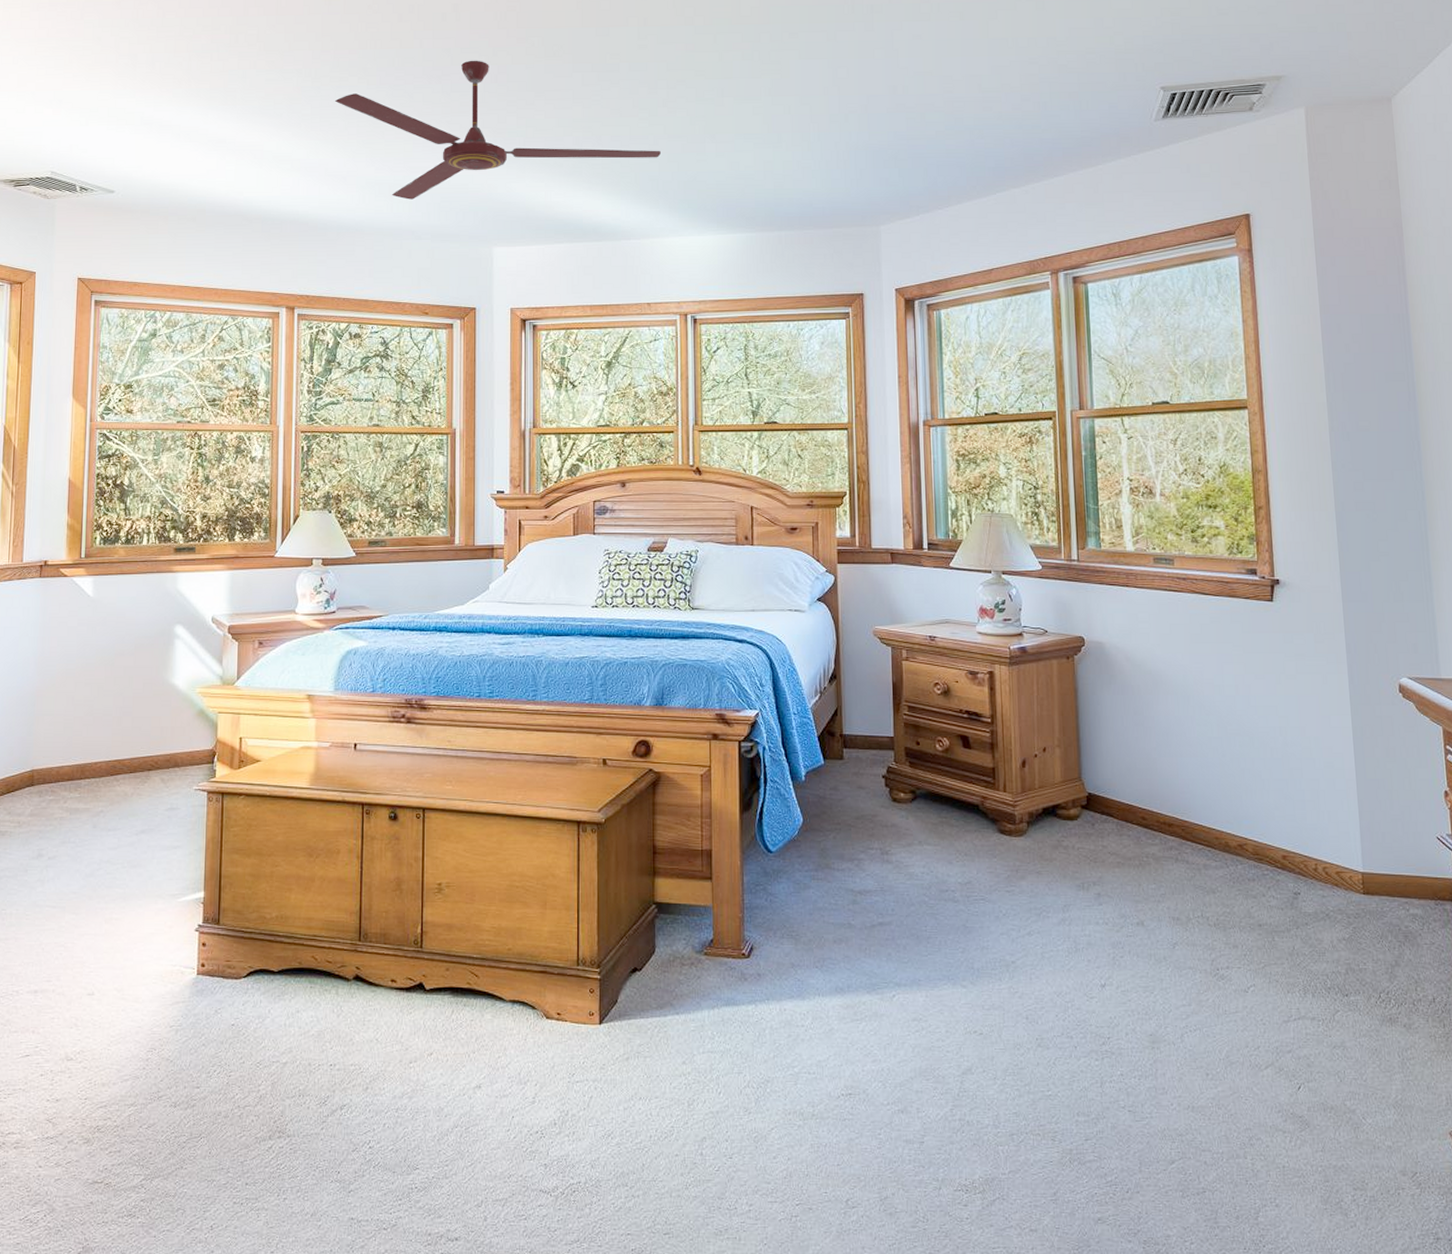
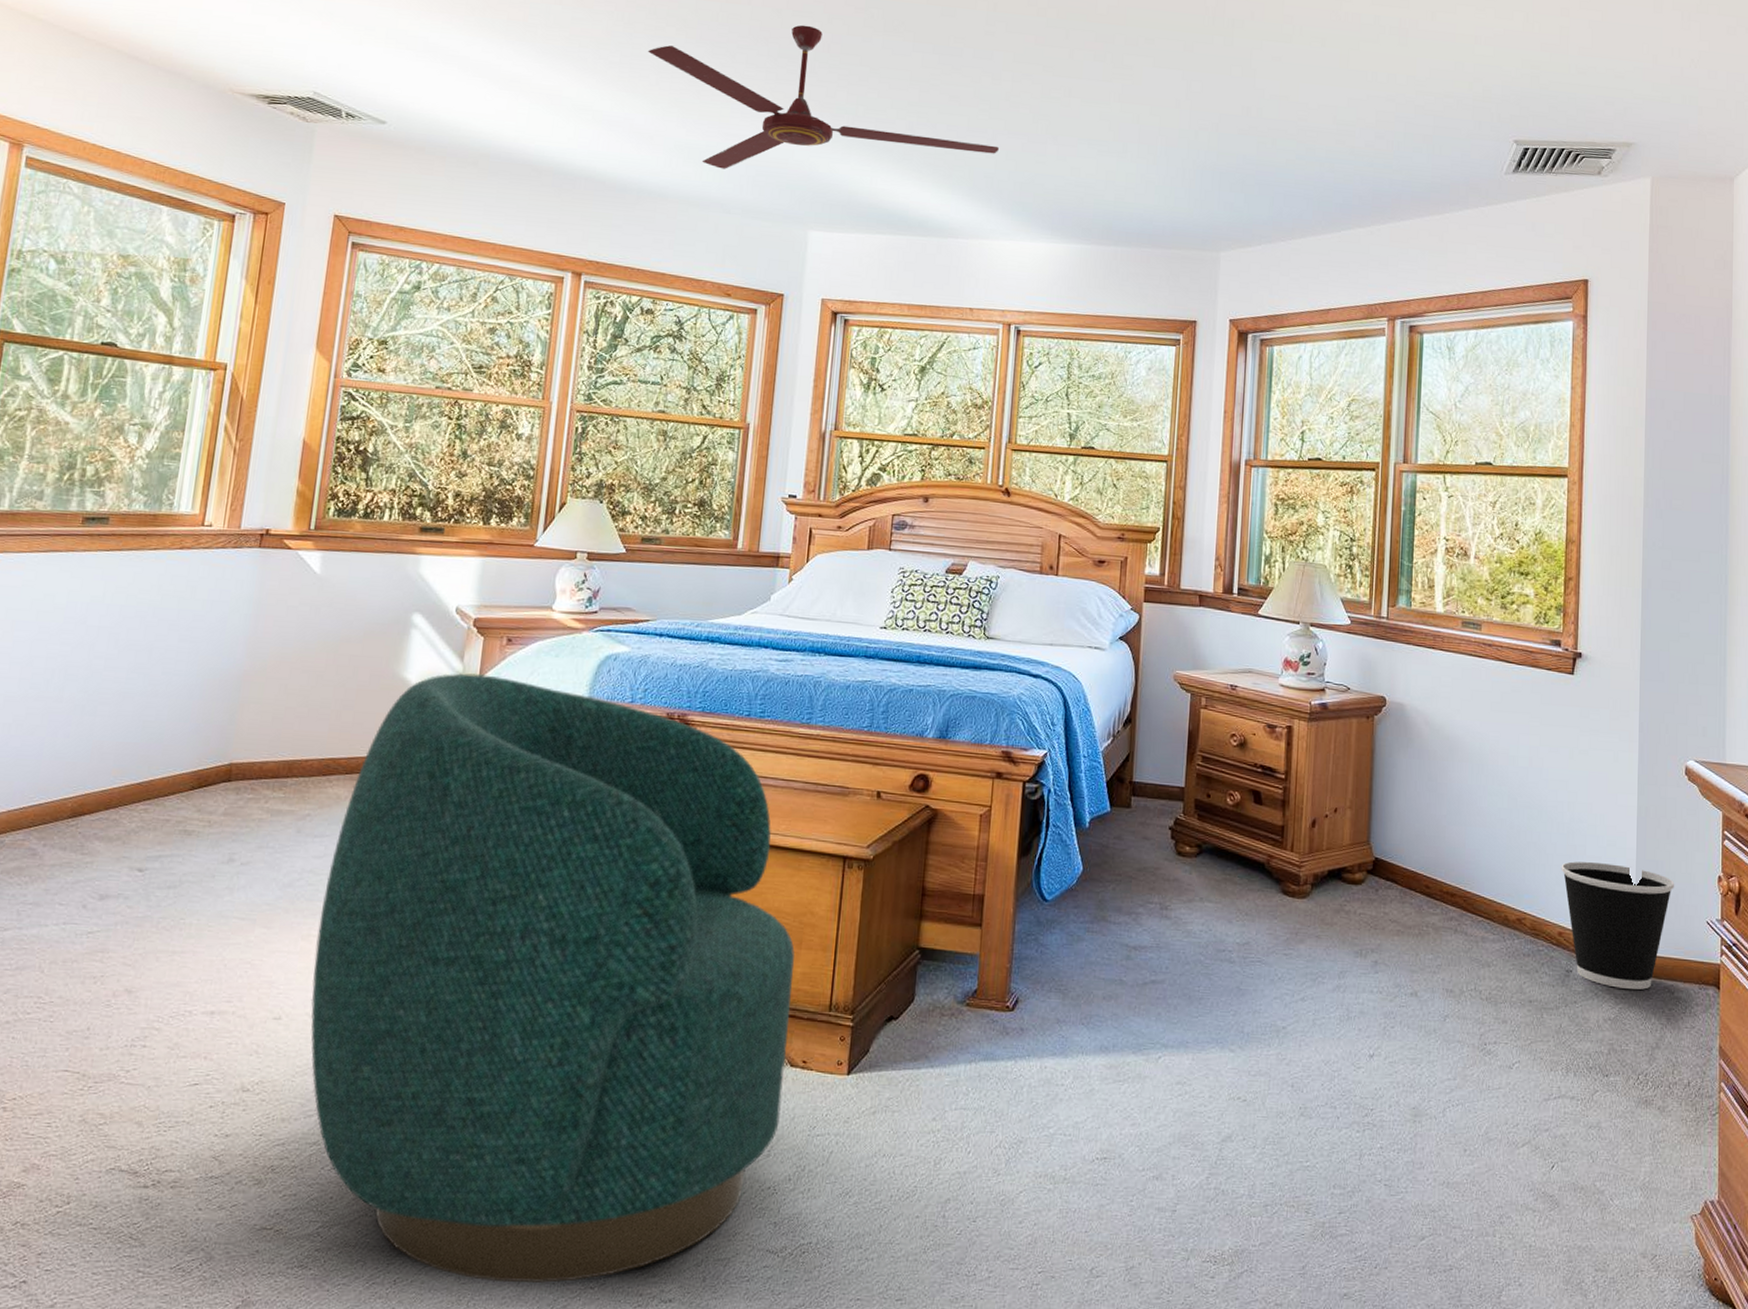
armchair: none [117,676,542,1226] -> present [311,673,795,1283]
wastebasket: none [1278,785,1399,908] -> present [1561,861,1674,990]

